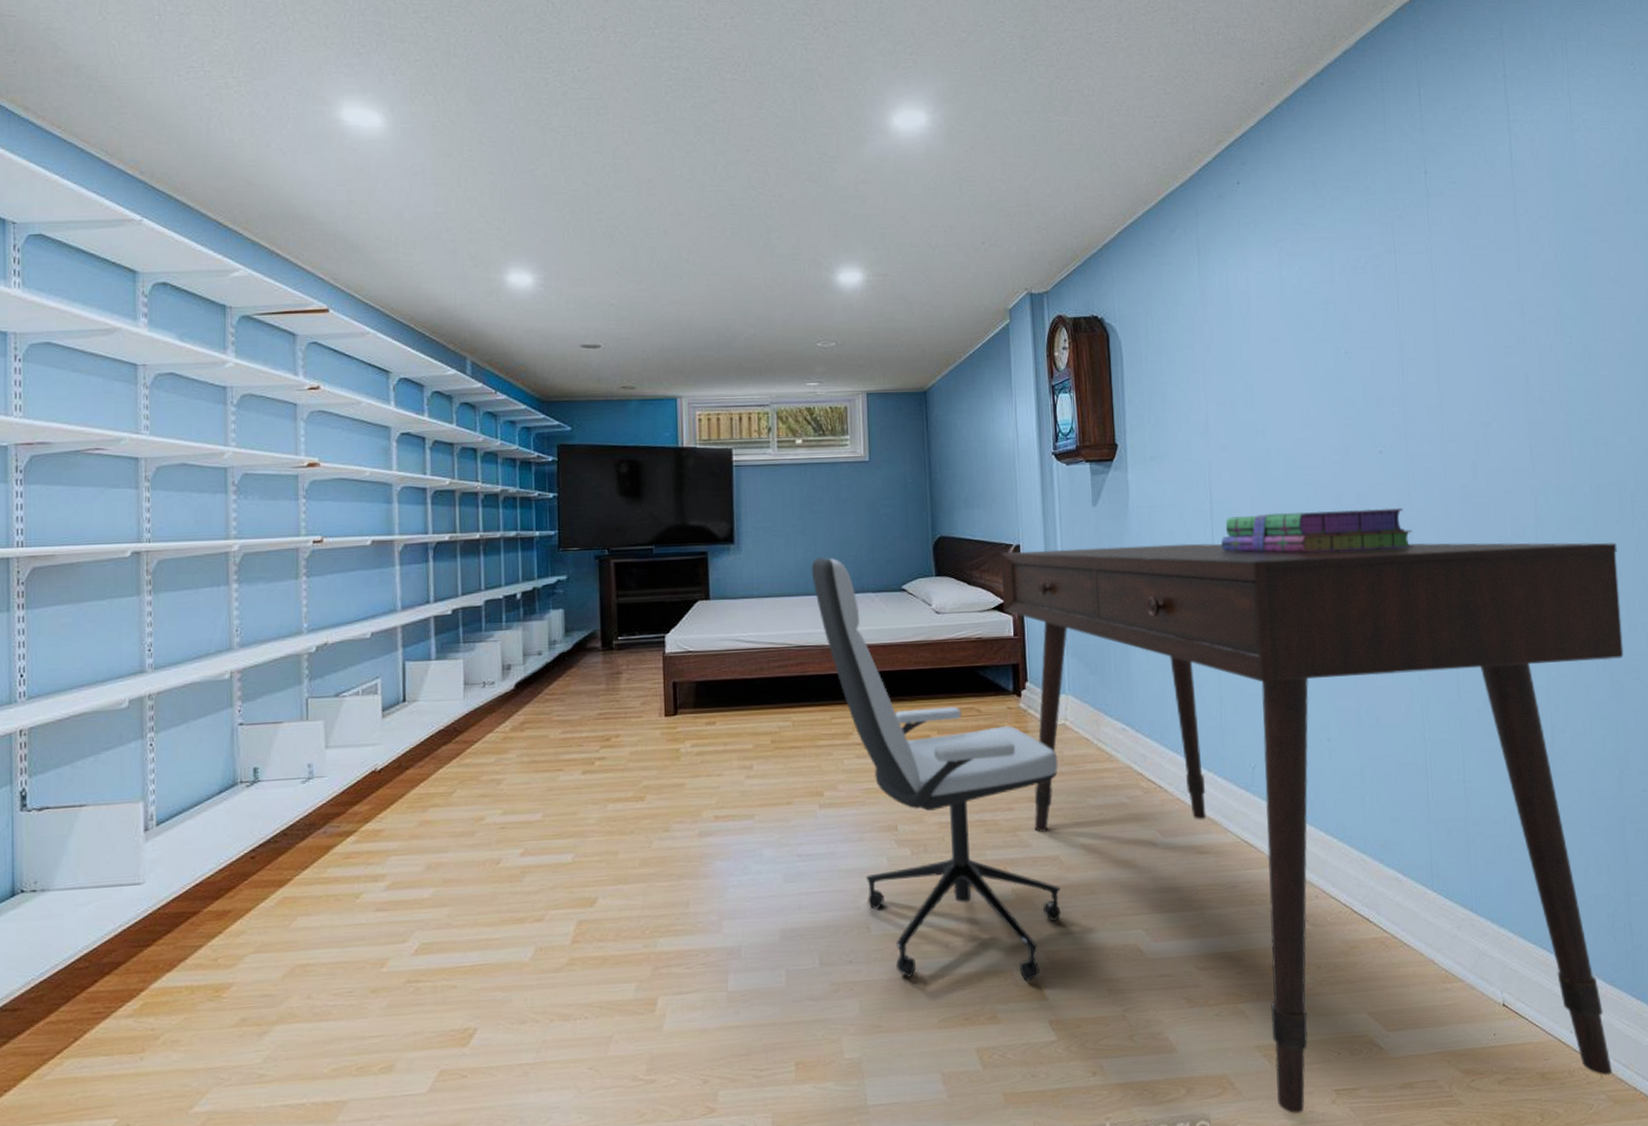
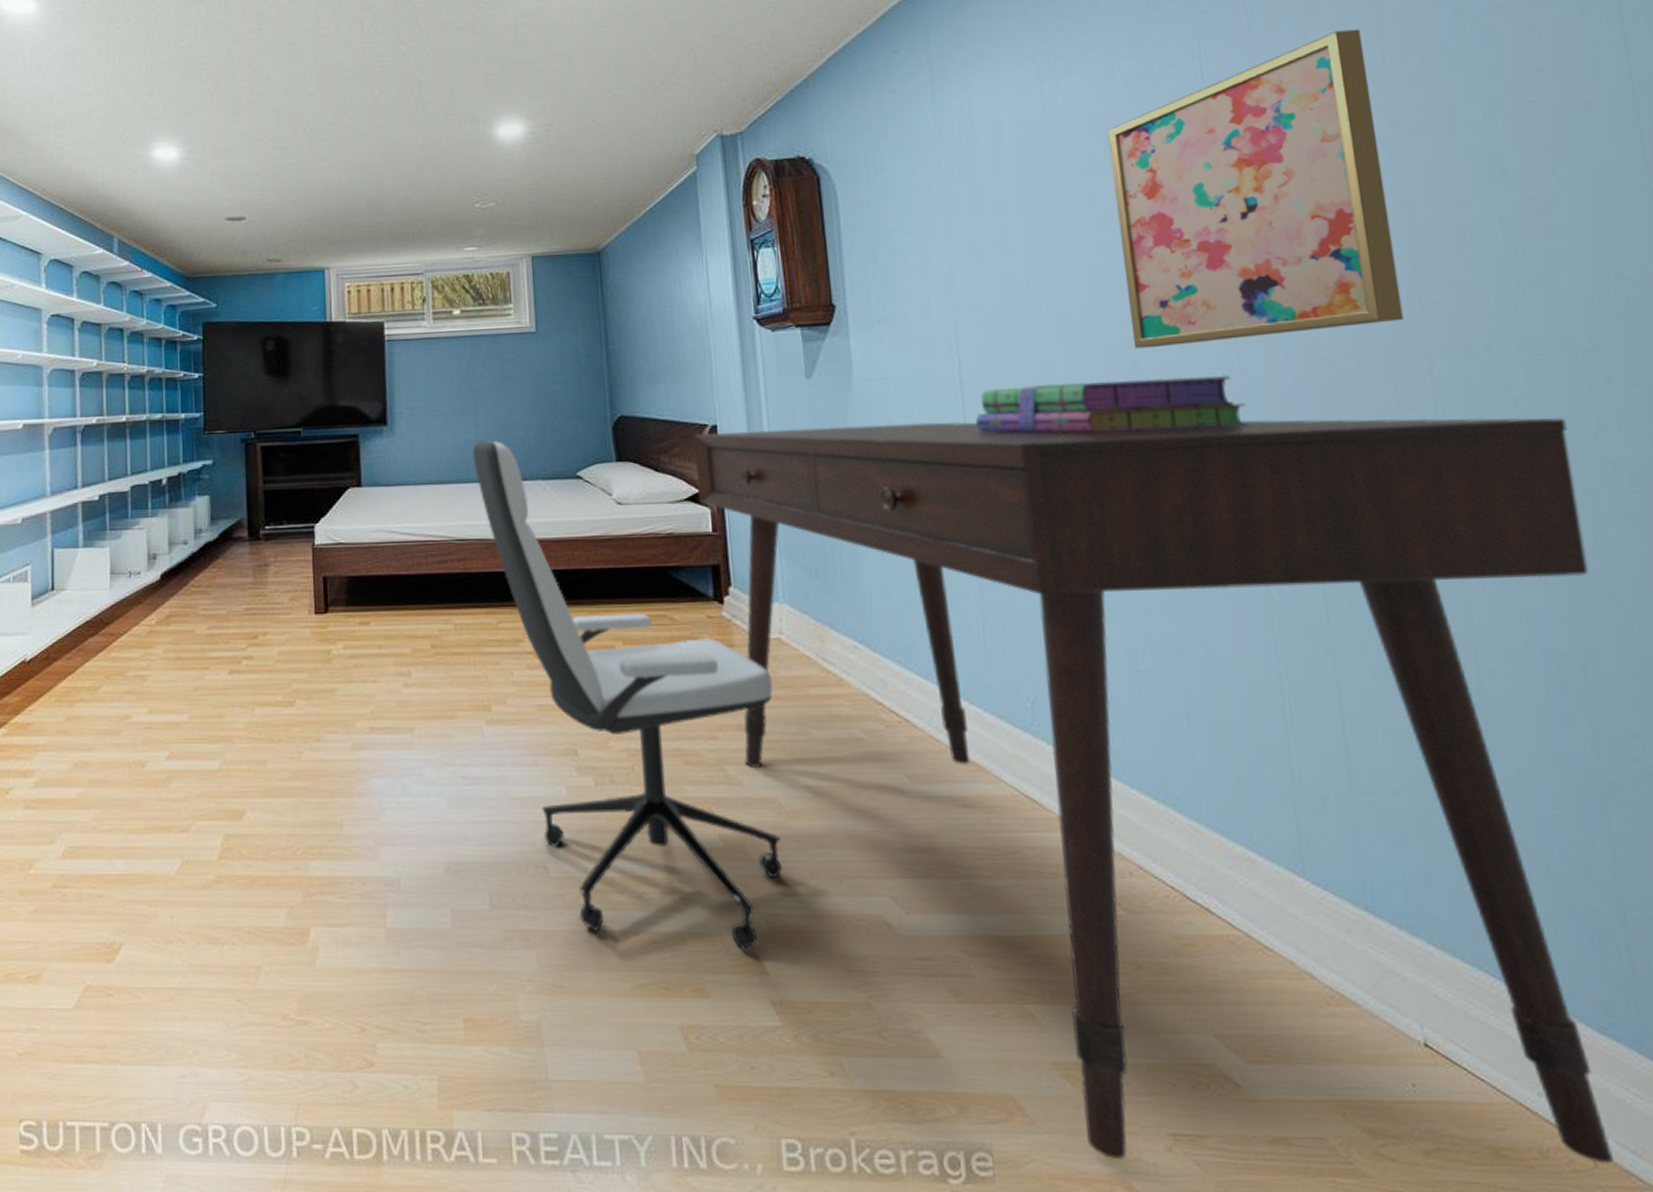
wall art: none [1326,239,1520,486] -> present [1107,29,1404,349]

